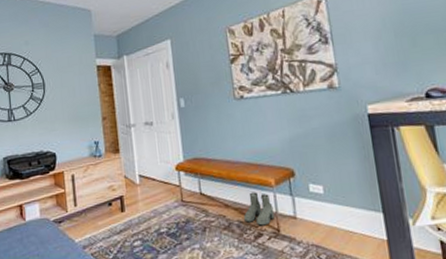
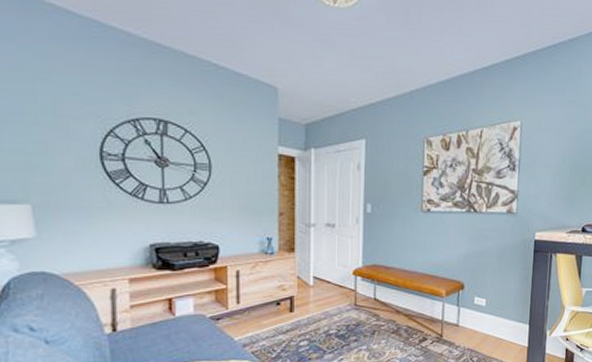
boots: present [244,192,275,226] -> none [413,301,440,331]

